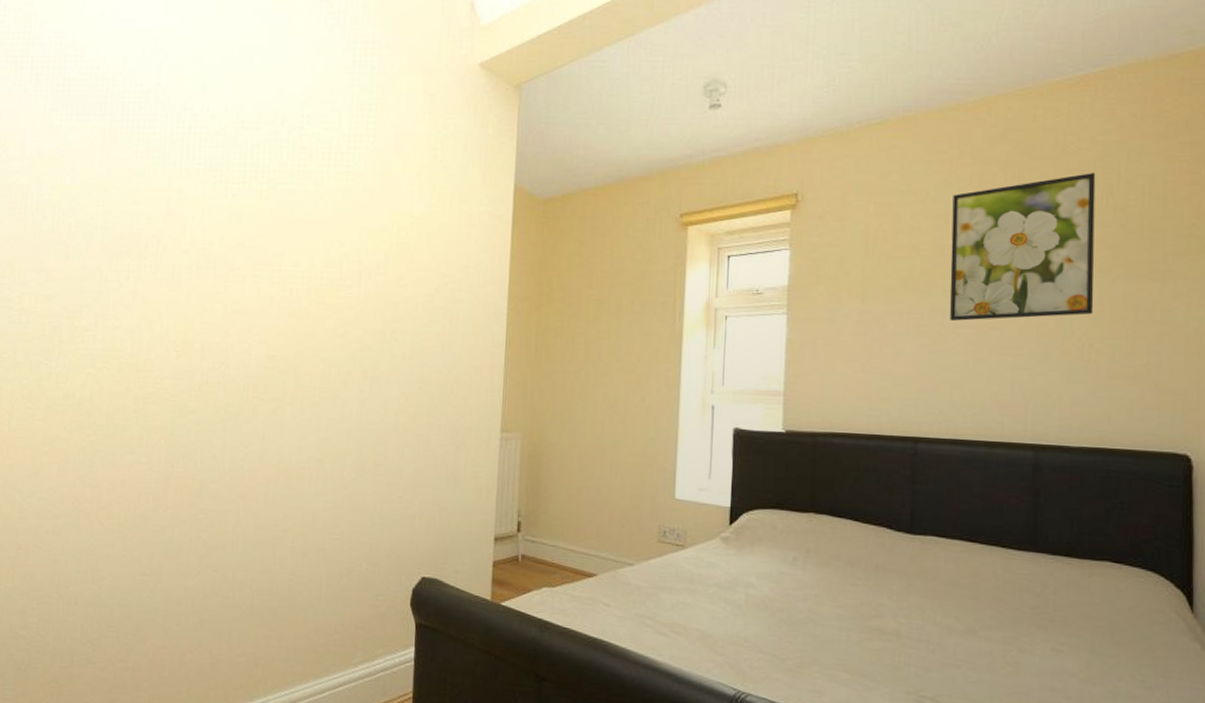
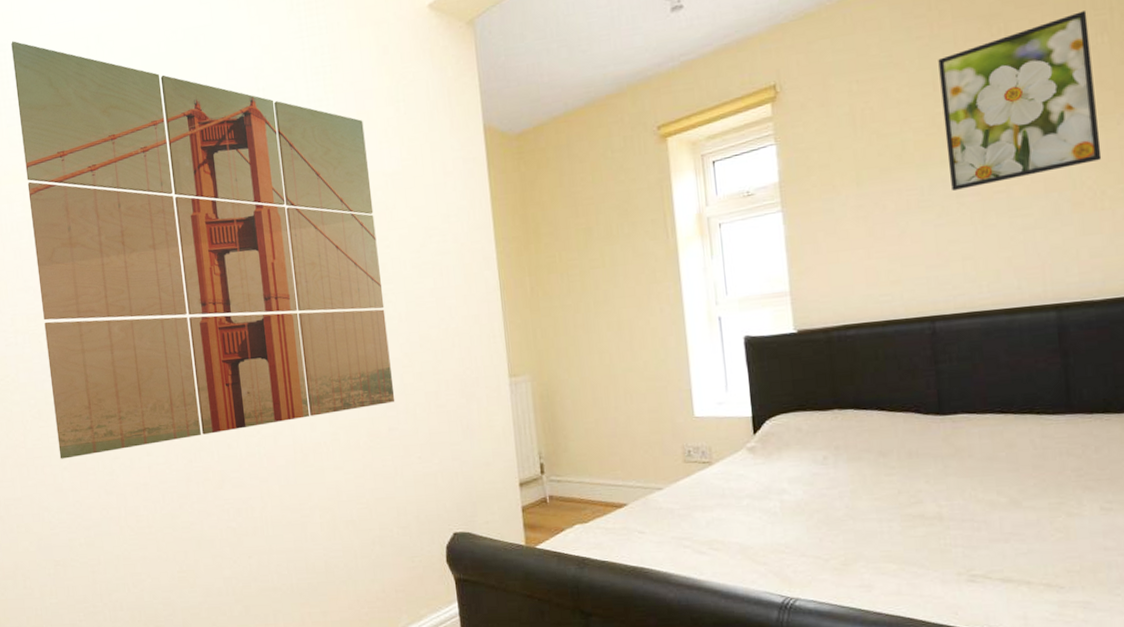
wall art: none [42,30,399,444] -> present [11,41,395,459]

